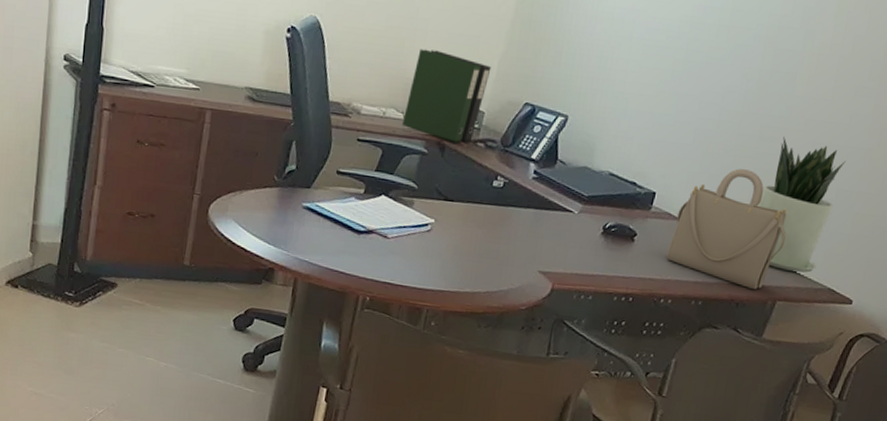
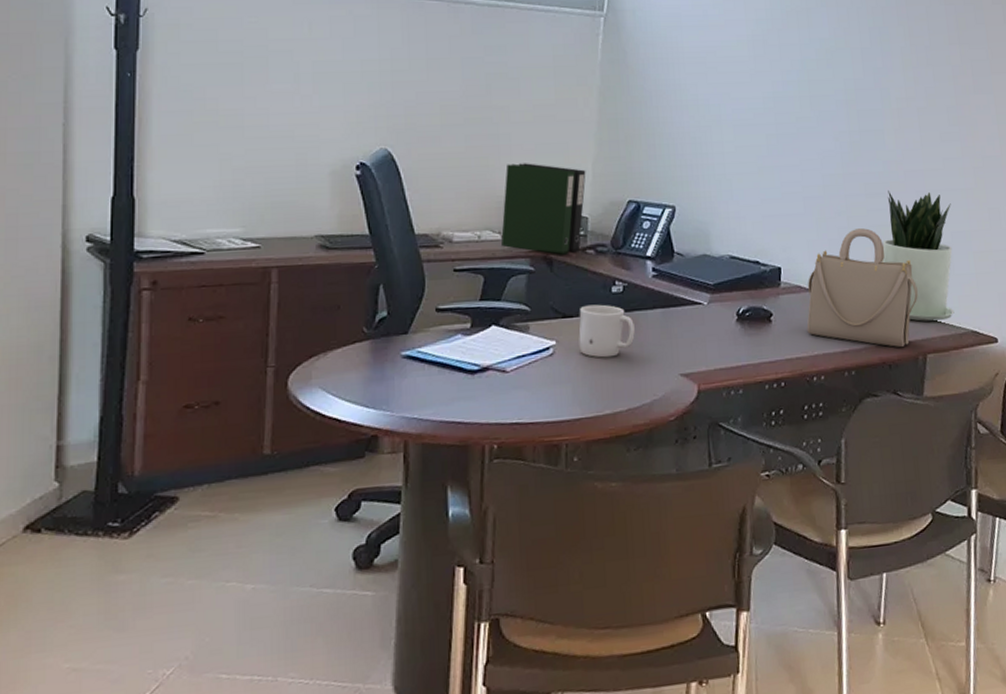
mug: none [453,193,507,244] -> present [578,304,635,358]

